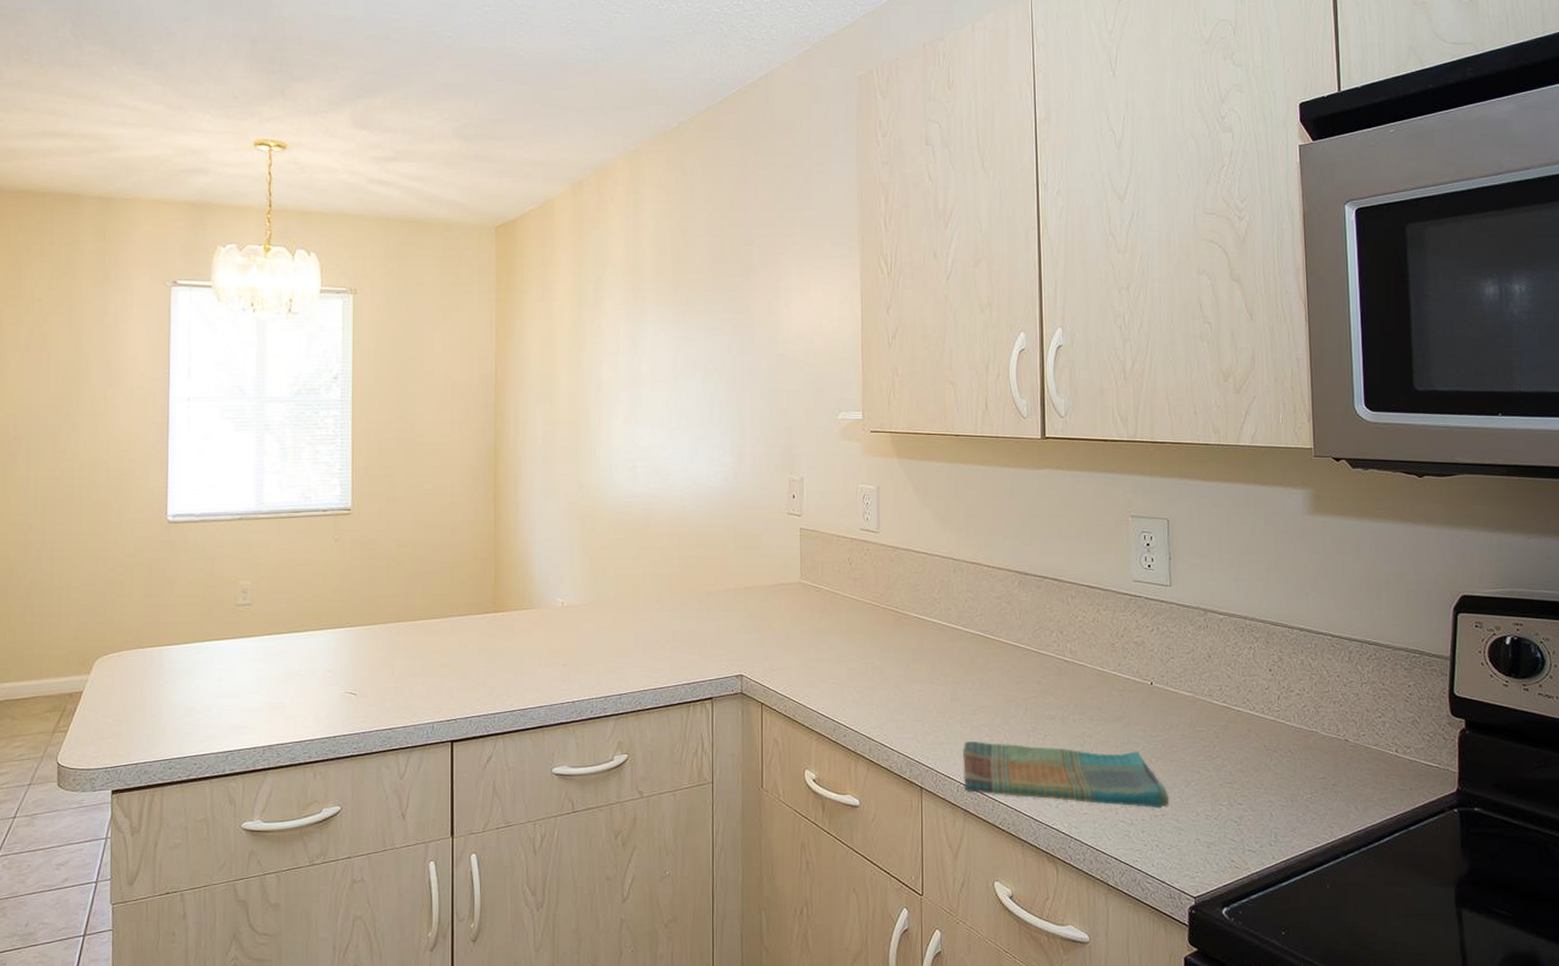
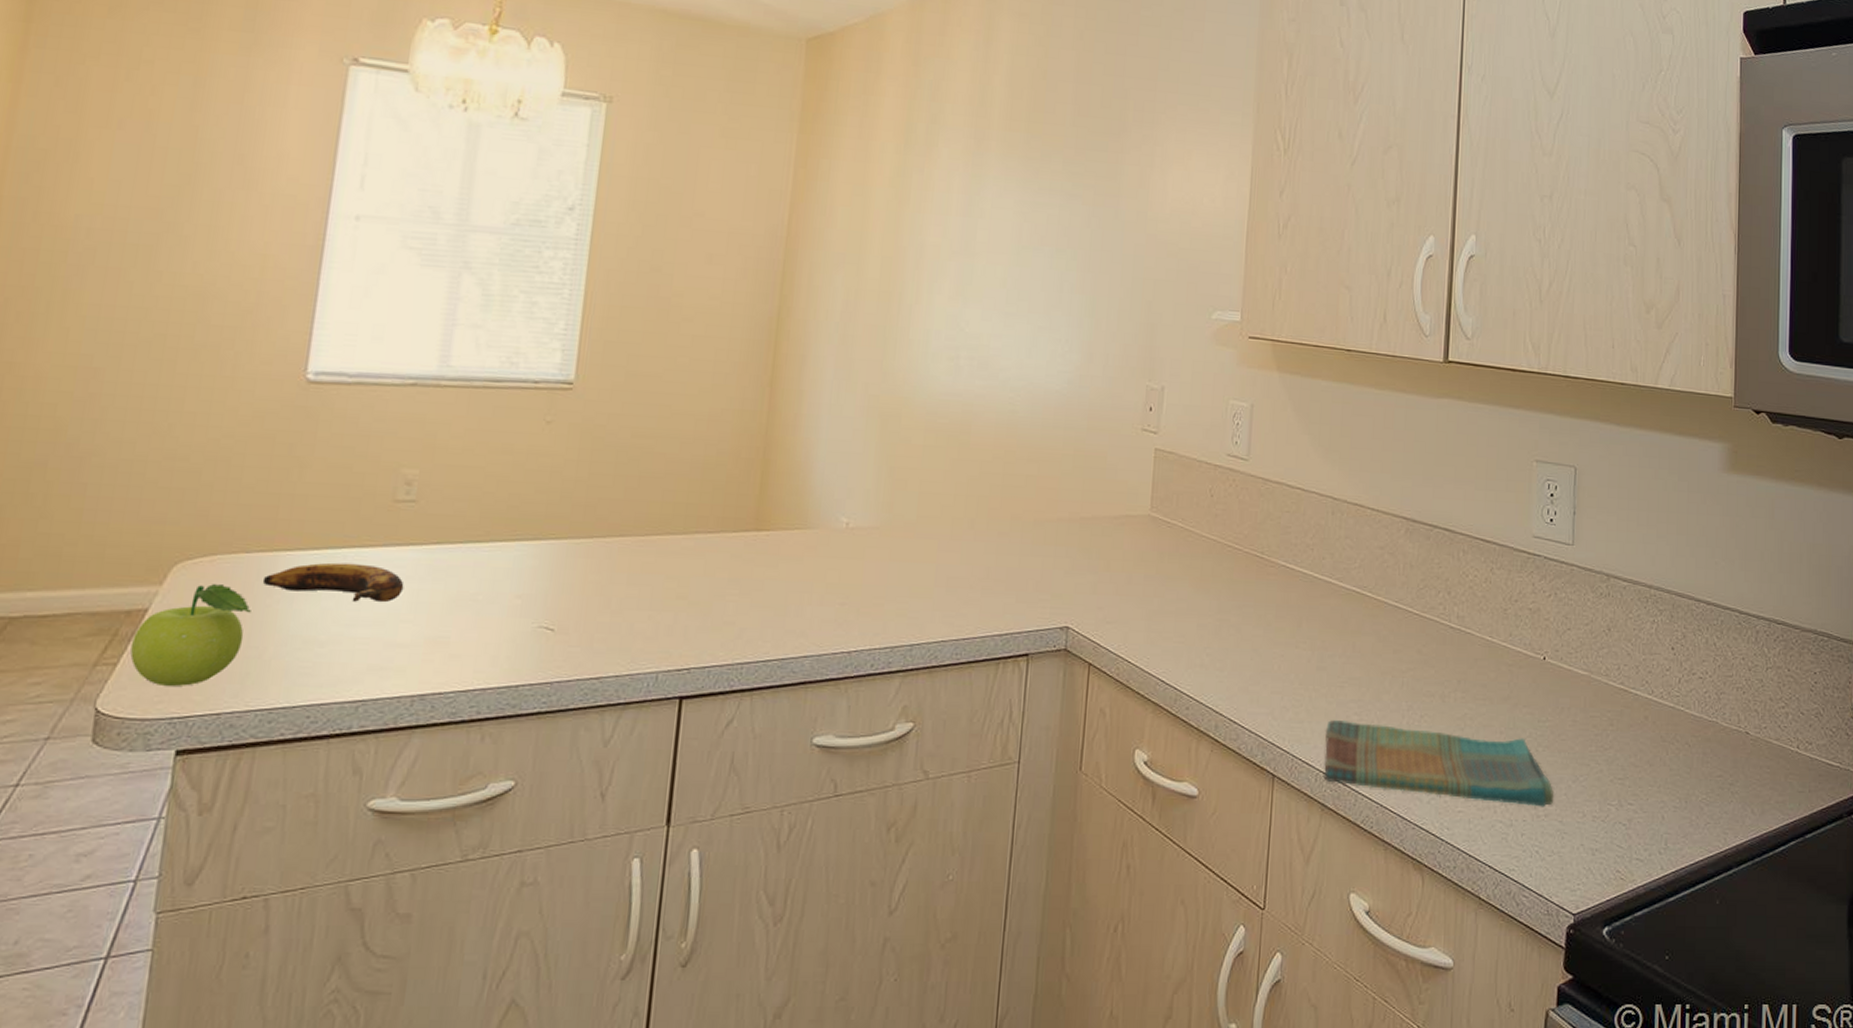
fruit: none [74,672,149,745] -> present [130,584,251,686]
banana: none [154,652,249,680] -> present [262,562,404,602]

